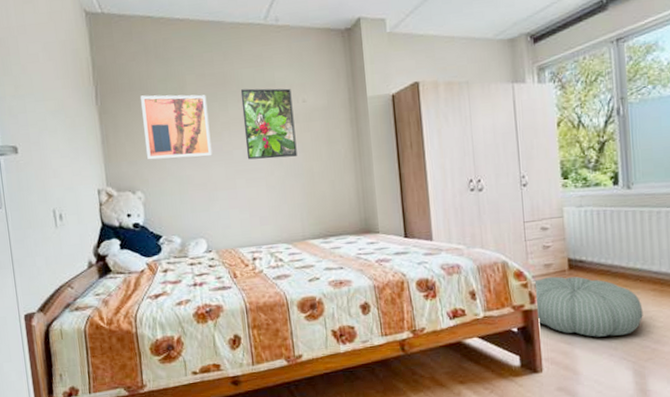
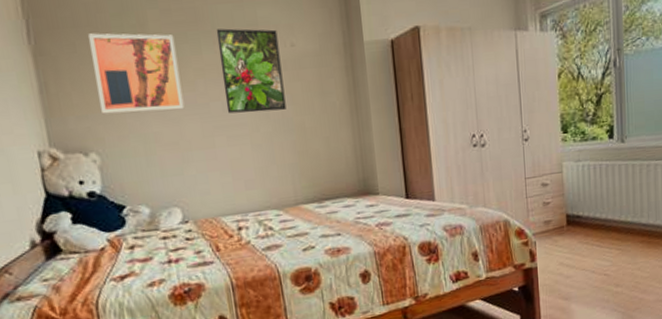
pouf: present [532,276,643,337] -> none [532,232,632,291]

